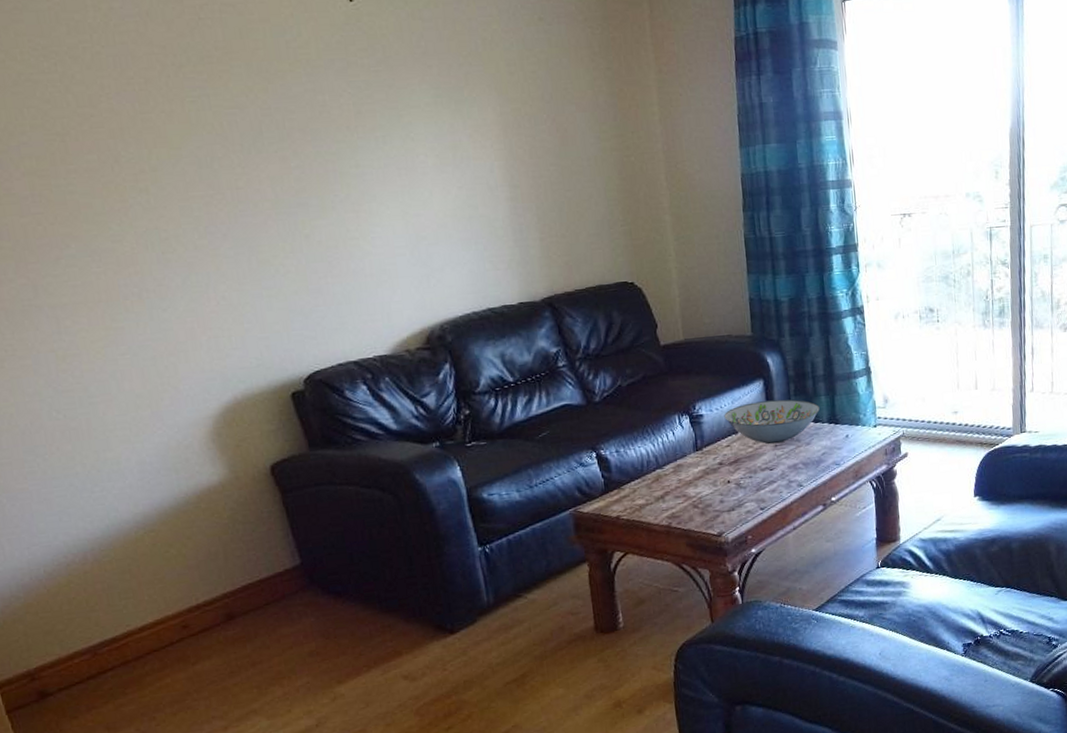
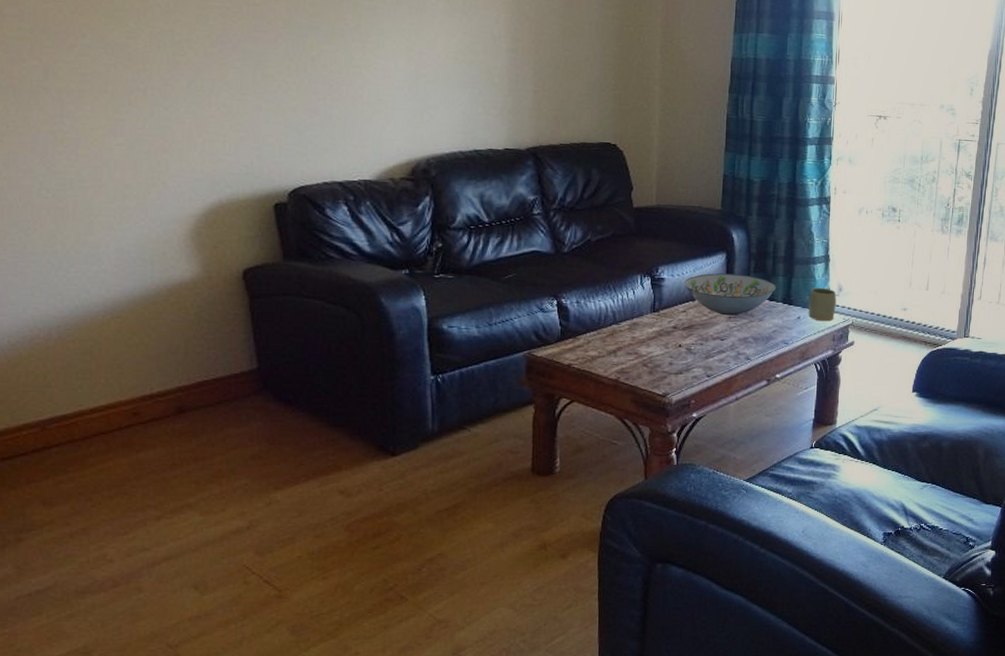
mug: none [854,401,885,437] -> present [808,287,837,322]

